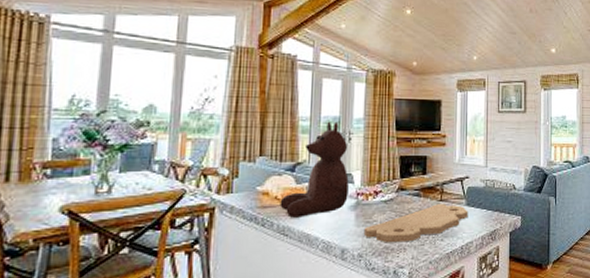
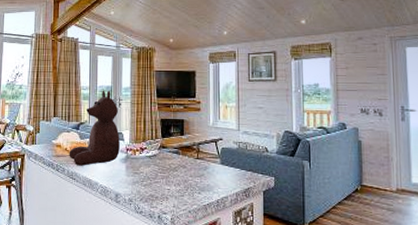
cutting board: present [363,203,468,243] -> none [132,160,223,193]

